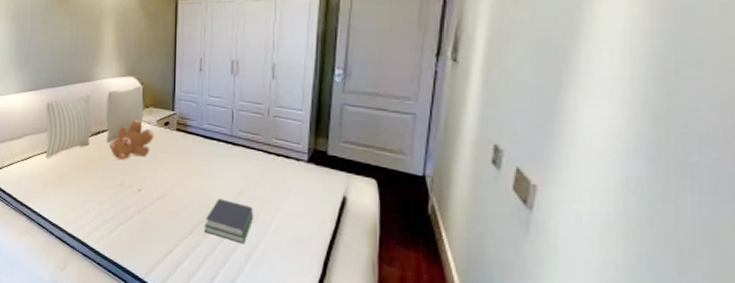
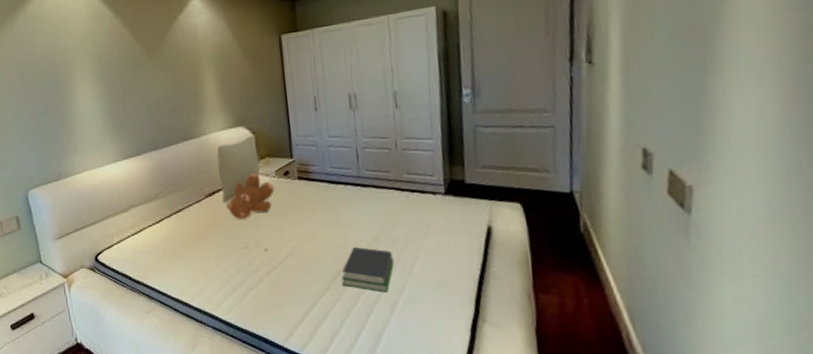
pillow: present [45,96,91,158] -> none [150,154,205,229]

